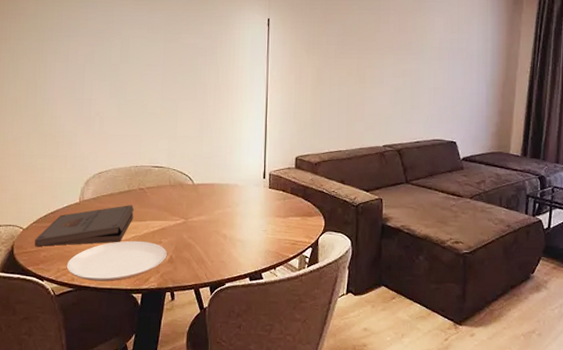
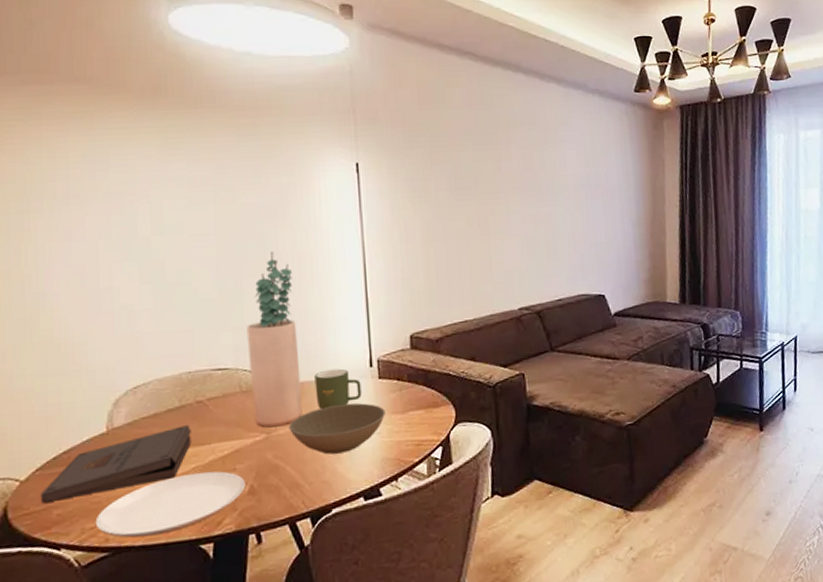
vase: none [177,82,214,215] -> present [246,251,302,428]
bowl: none [201,204,271,242] -> present [289,403,385,455]
mug: none [222,176,256,207] -> present [314,368,362,410]

